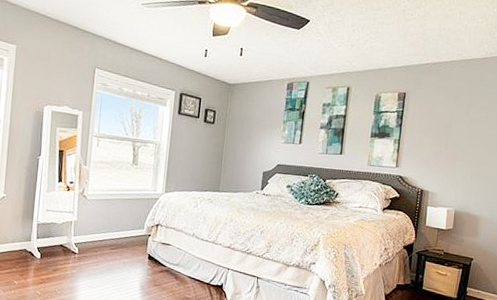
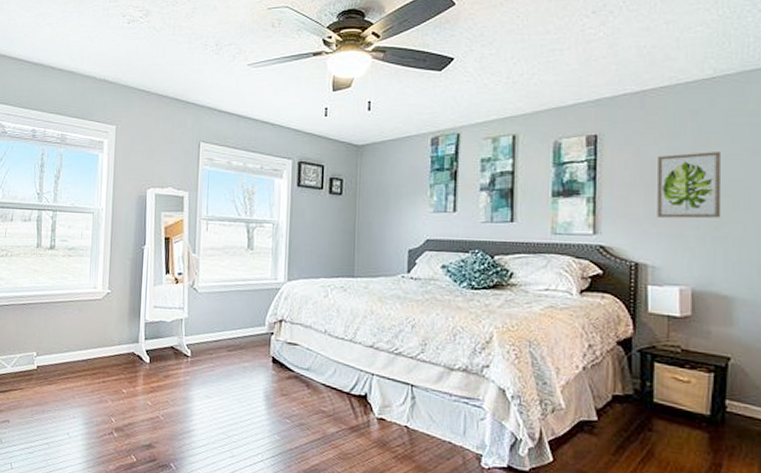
wall art: none [439,112,483,160] -> present [657,152,722,219]

